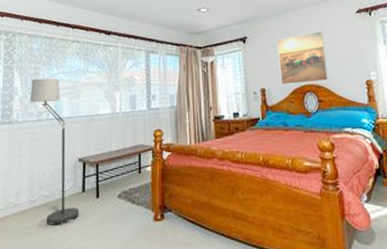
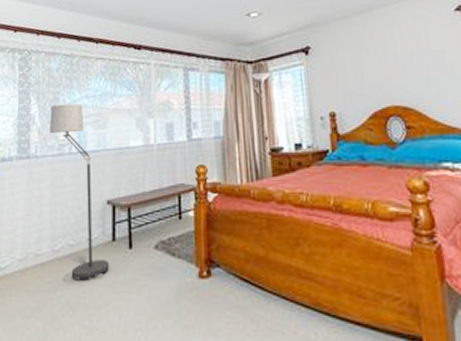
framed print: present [277,31,328,85] -> none [350,36,419,108]

